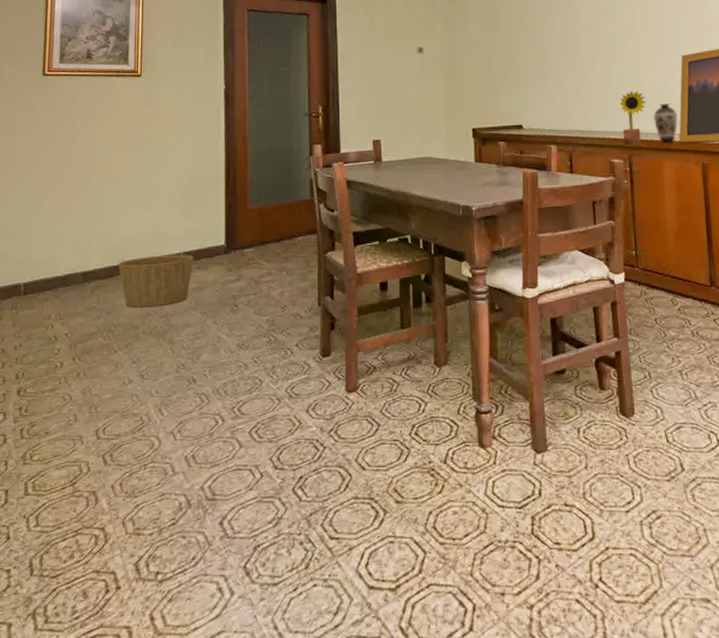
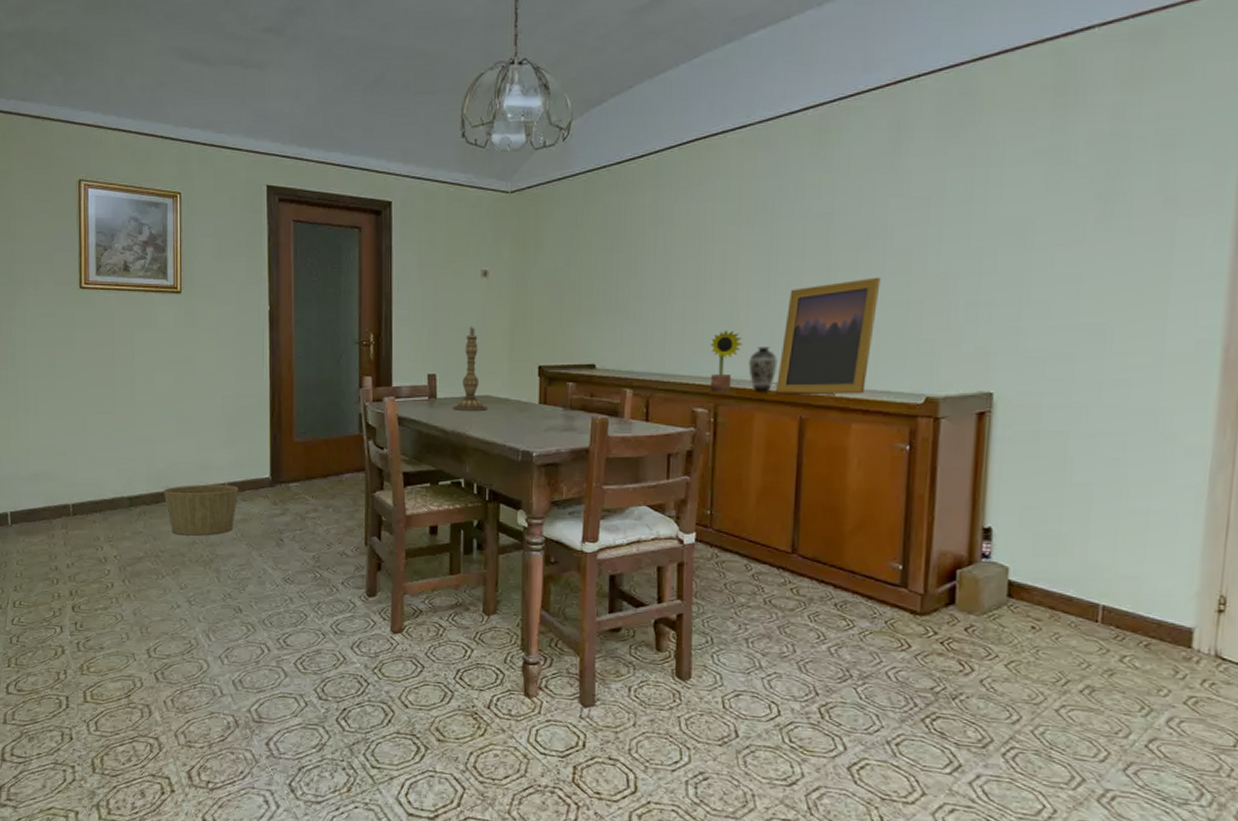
candlestick: none [396,96,429,173] -> present [452,326,488,412]

